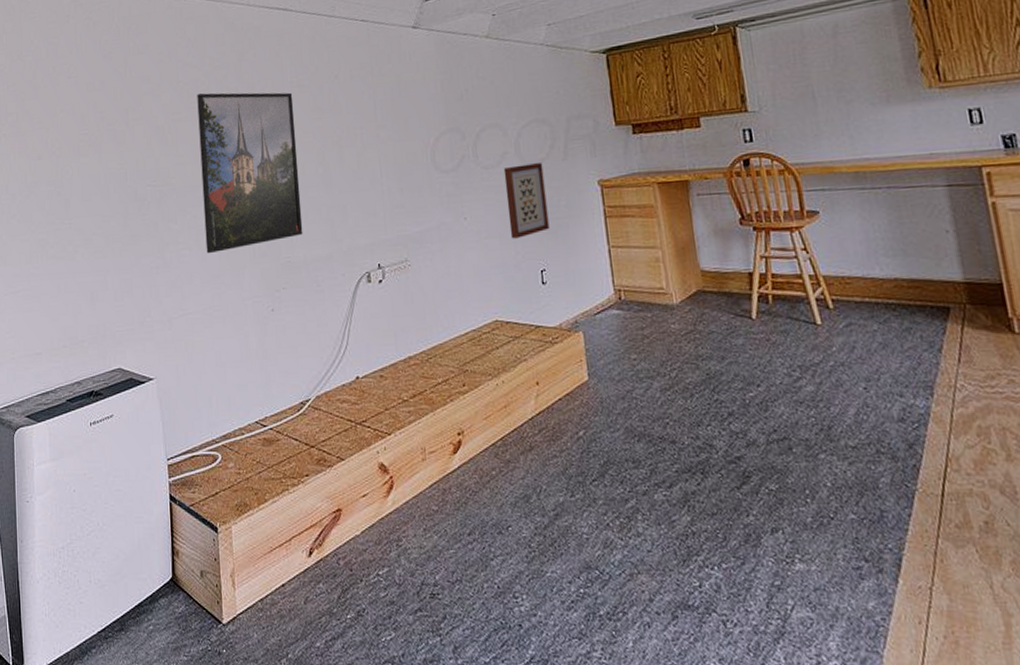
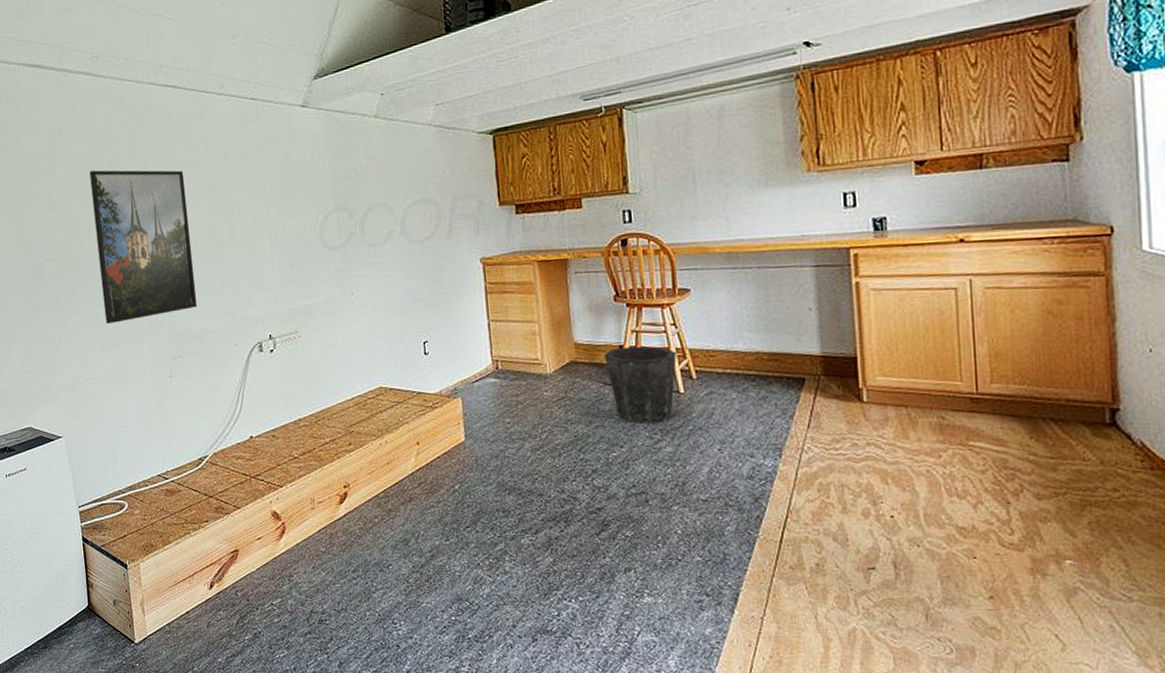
wall art: present [503,163,550,239] -> none [389,241,433,313]
waste bin: none [733,272,811,360] -> present [604,345,677,425]

